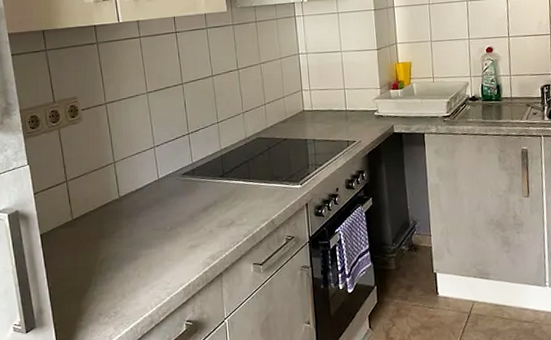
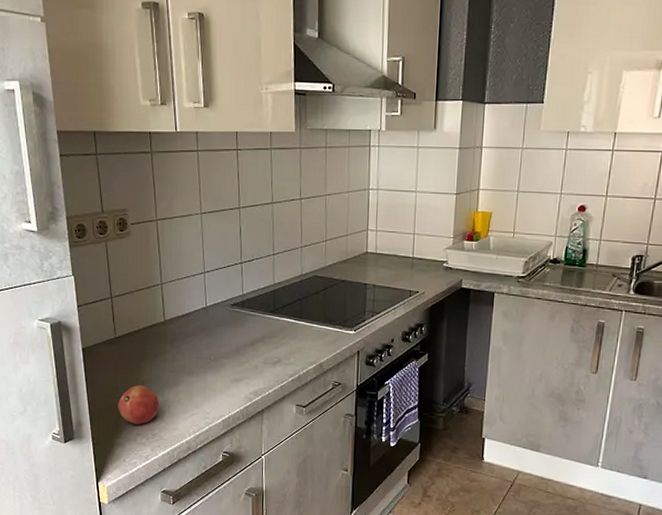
fruit: none [78,264,120,304] -> present [118,385,160,425]

